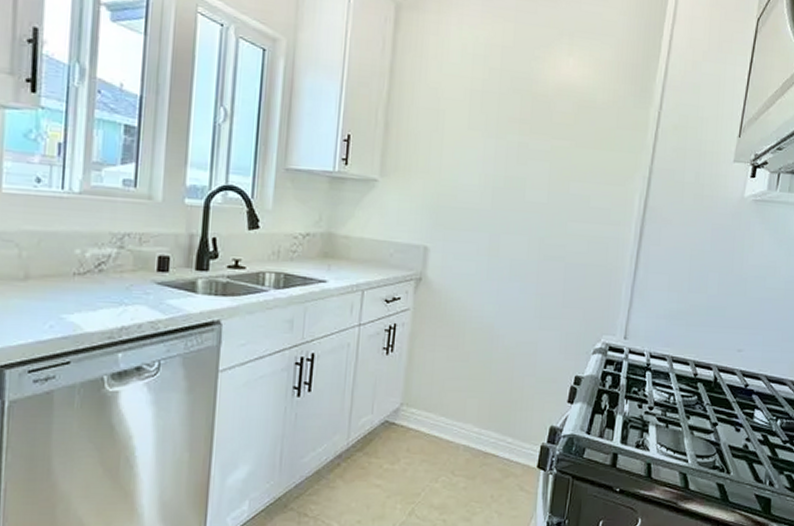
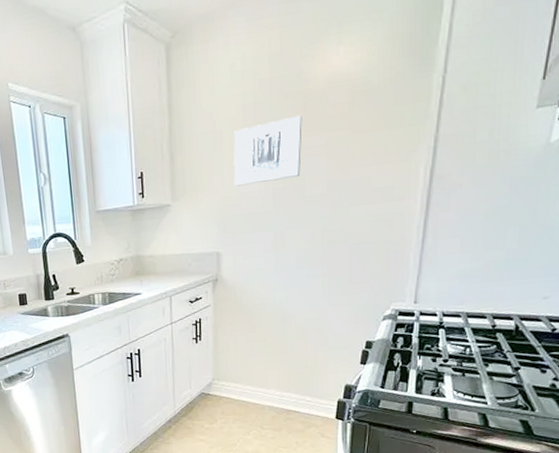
wall art: none [452,113,529,179] -> present [233,115,302,187]

